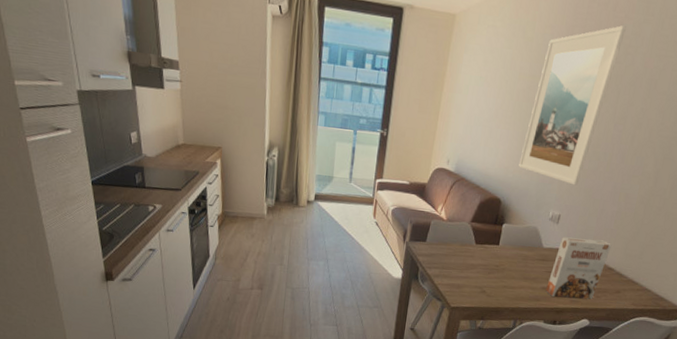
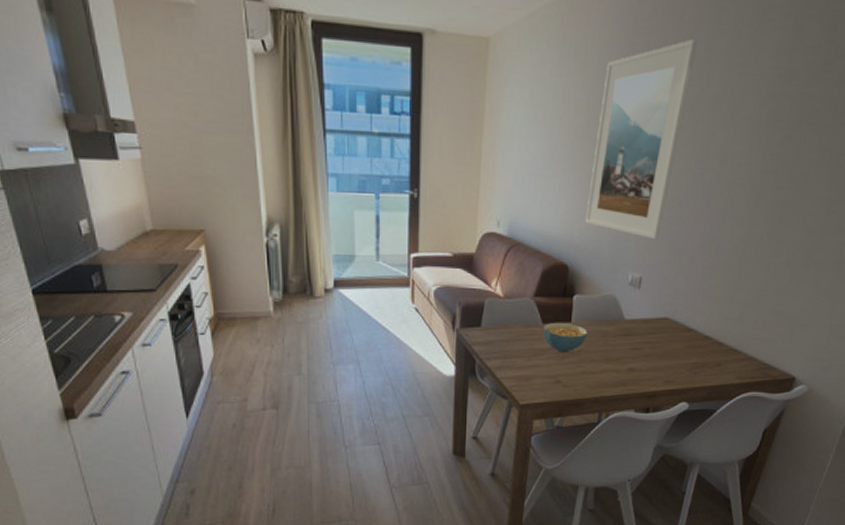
cereal bowl: none [475,244,512,269] -> present [543,322,587,353]
cereal box: present [546,237,612,300] -> none [633,303,706,379]

